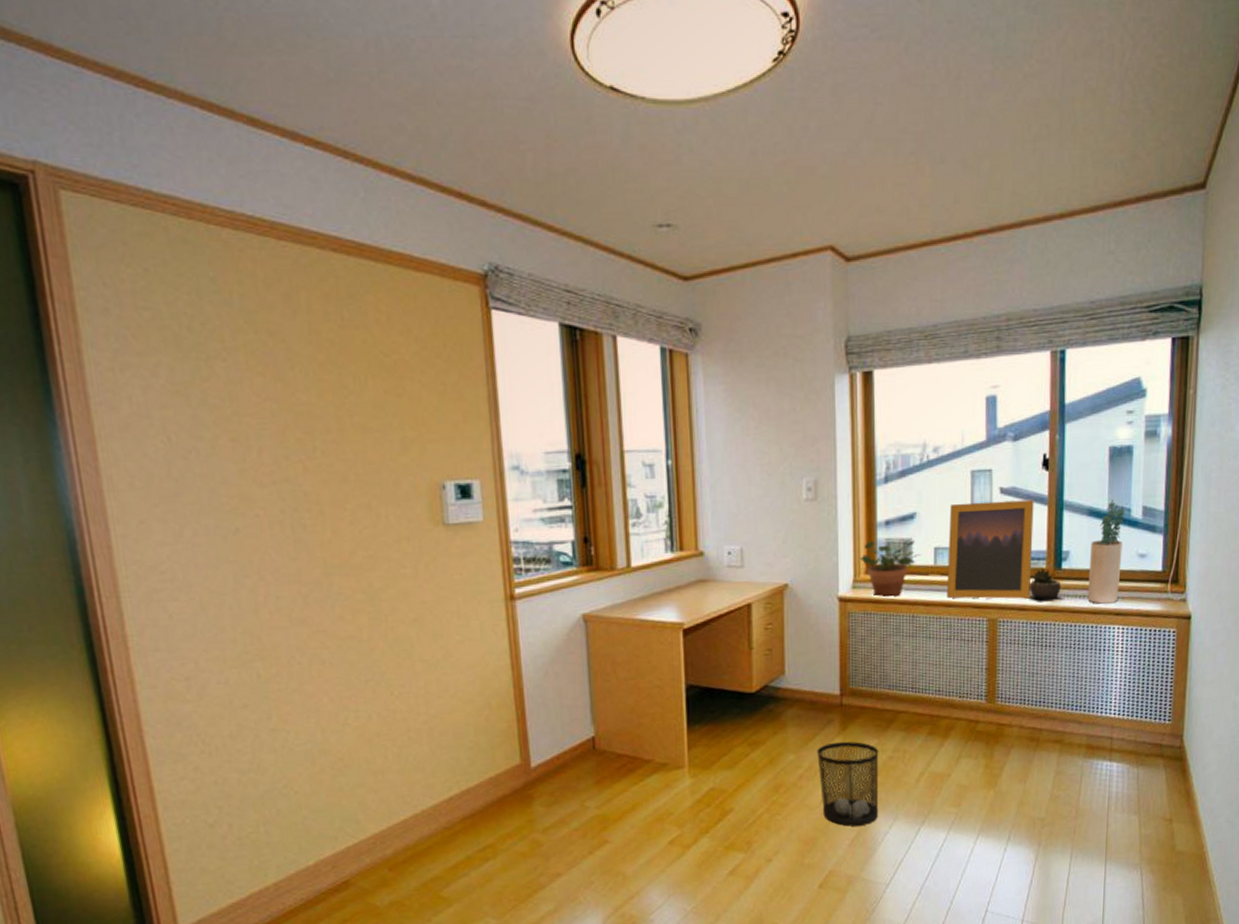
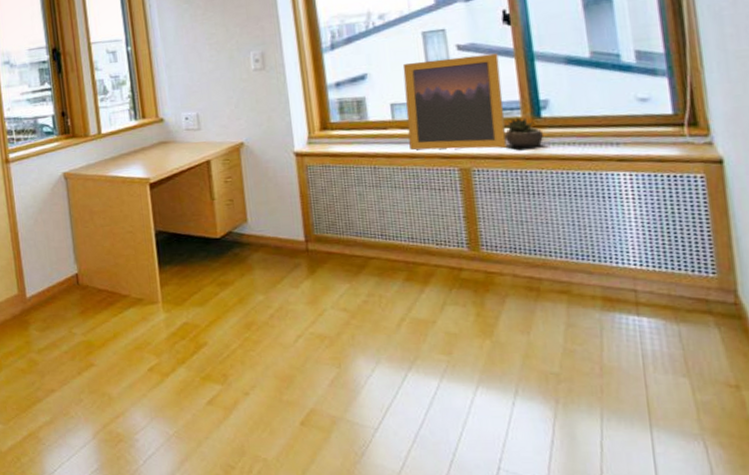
waste bin: present [817,741,879,827] -> none [286,284,359,367]
potted plant: present [859,539,922,598] -> none [312,98,377,152]
vase: present [1087,500,1125,604] -> none [574,47,619,151]

